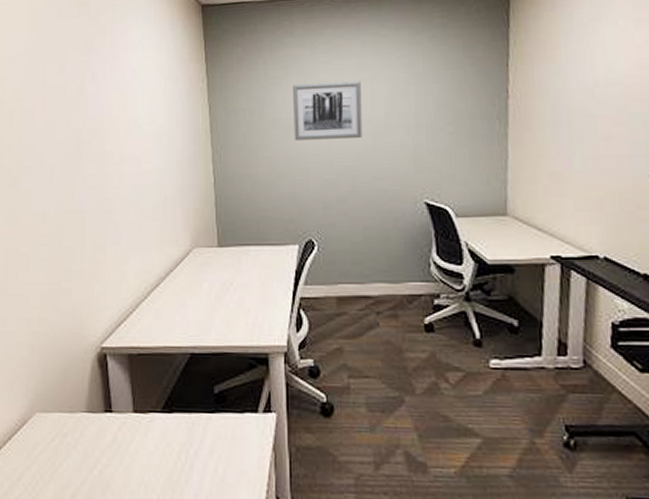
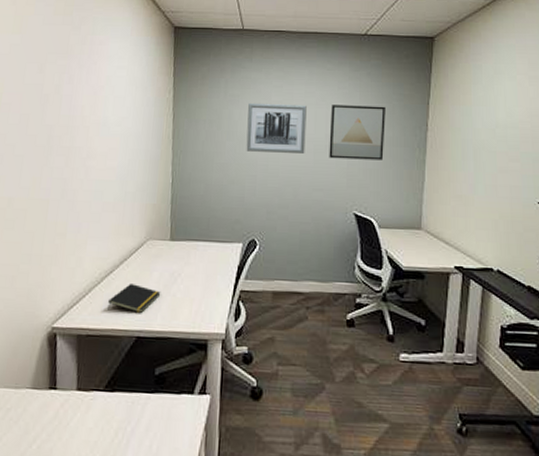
notepad: none [157,297,213,327] -> present [108,284,161,313]
wall art: none [389,73,457,141] -> present [329,105,386,160]

